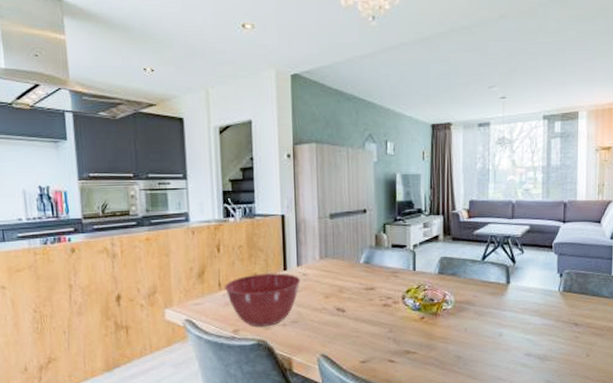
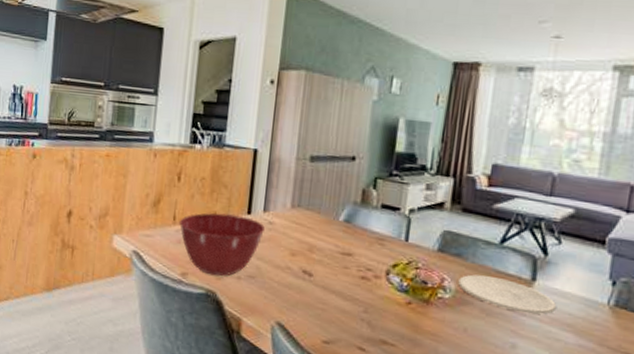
plate: none [456,286,526,309] -> present [458,274,557,315]

